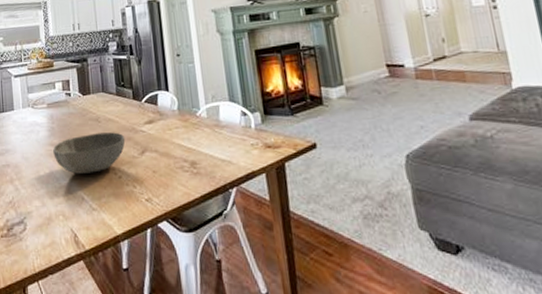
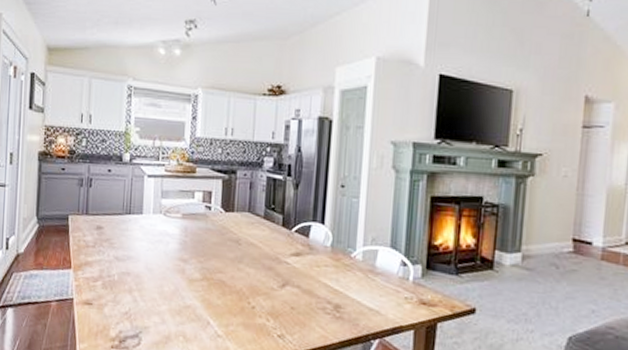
bowl: present [53,132,126,174] -> none [182,255,266,298]

